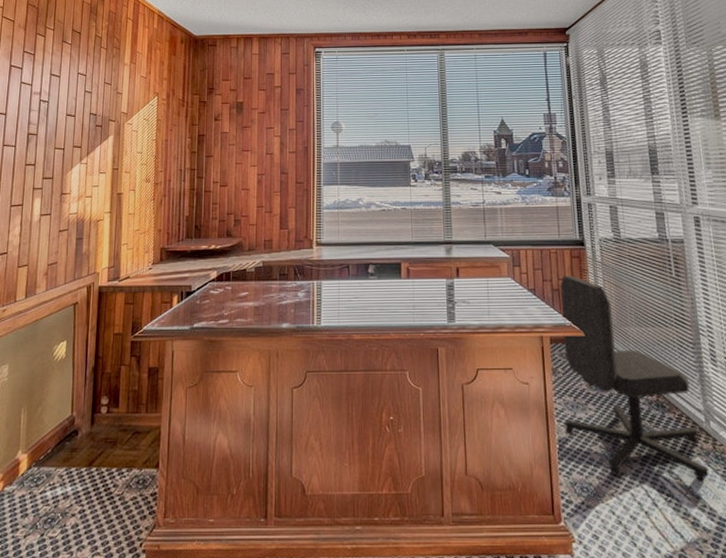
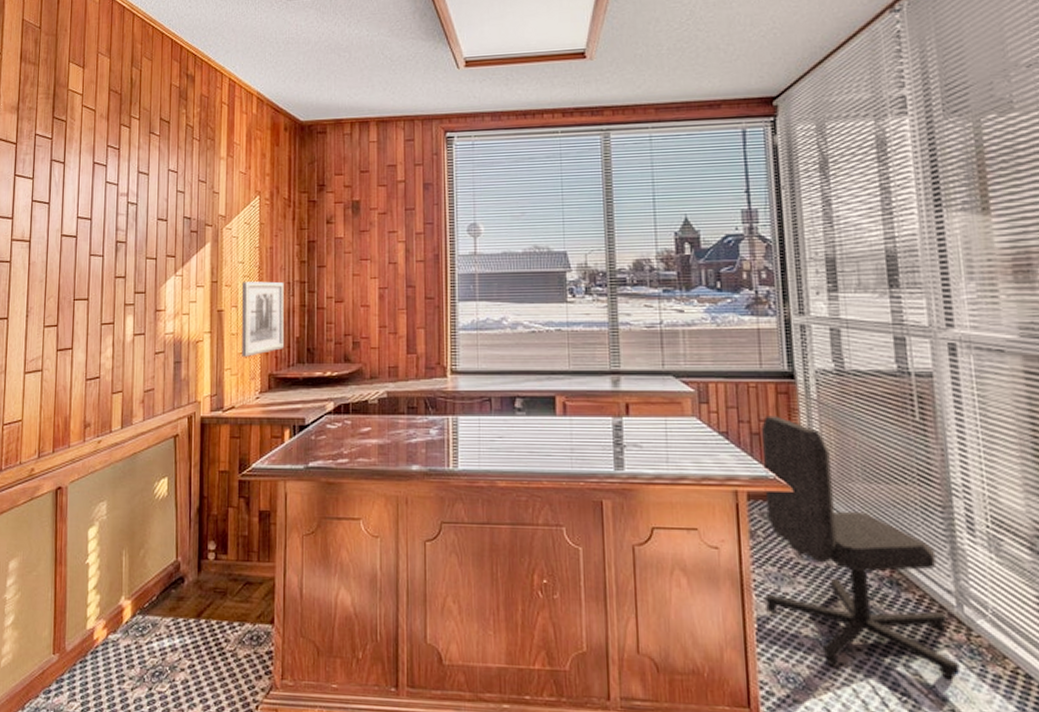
wall art: none [137,168,177,233] -> present [242,281,284,357]

